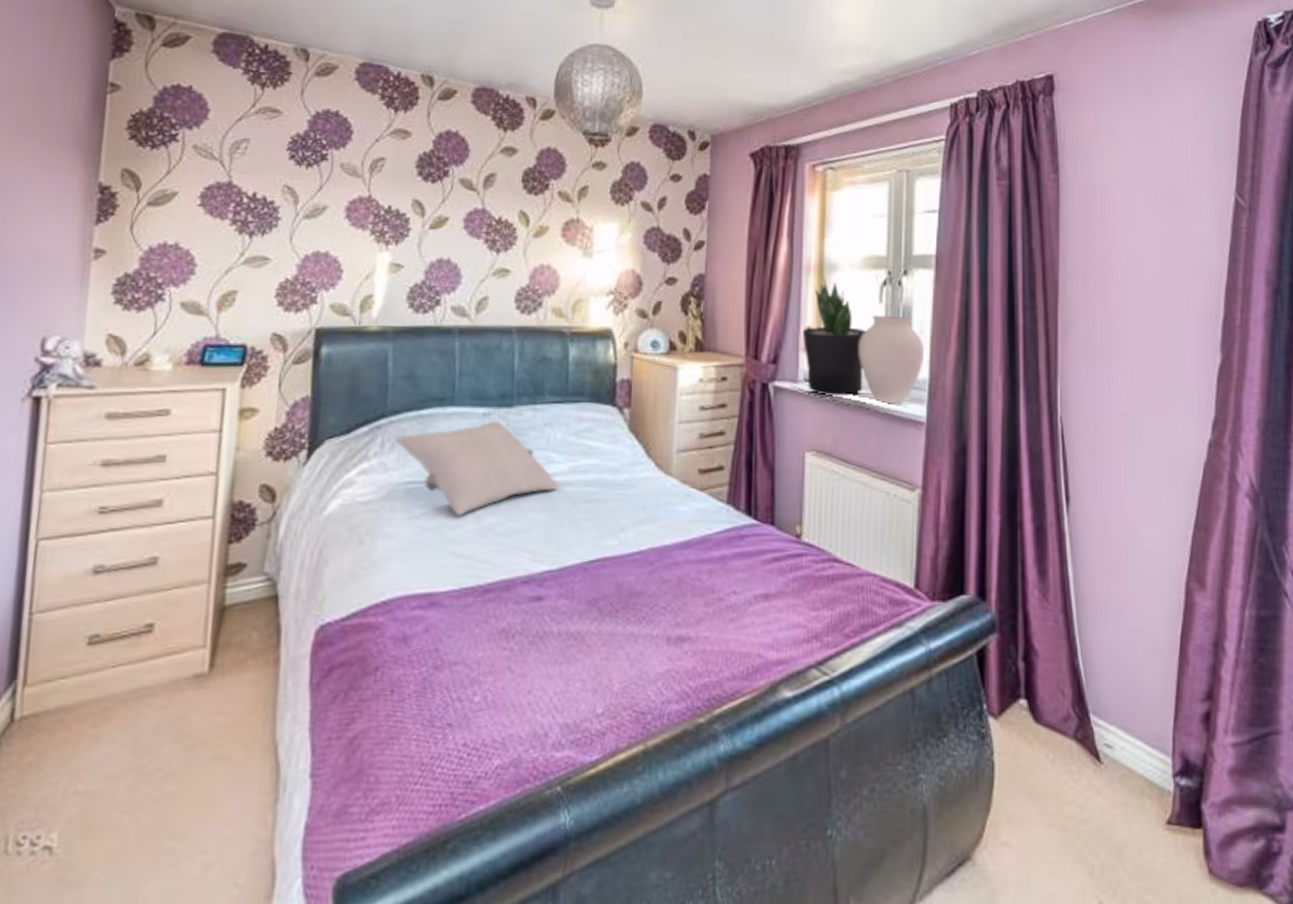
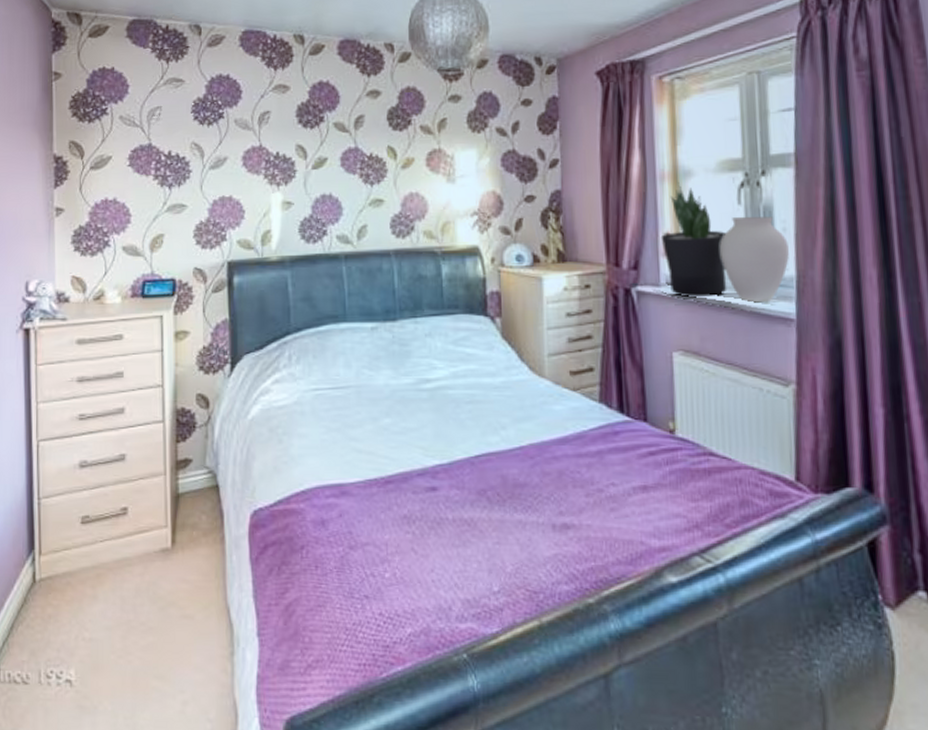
pillow: present [396,420,561,516] -> none [300,333,444,417]

